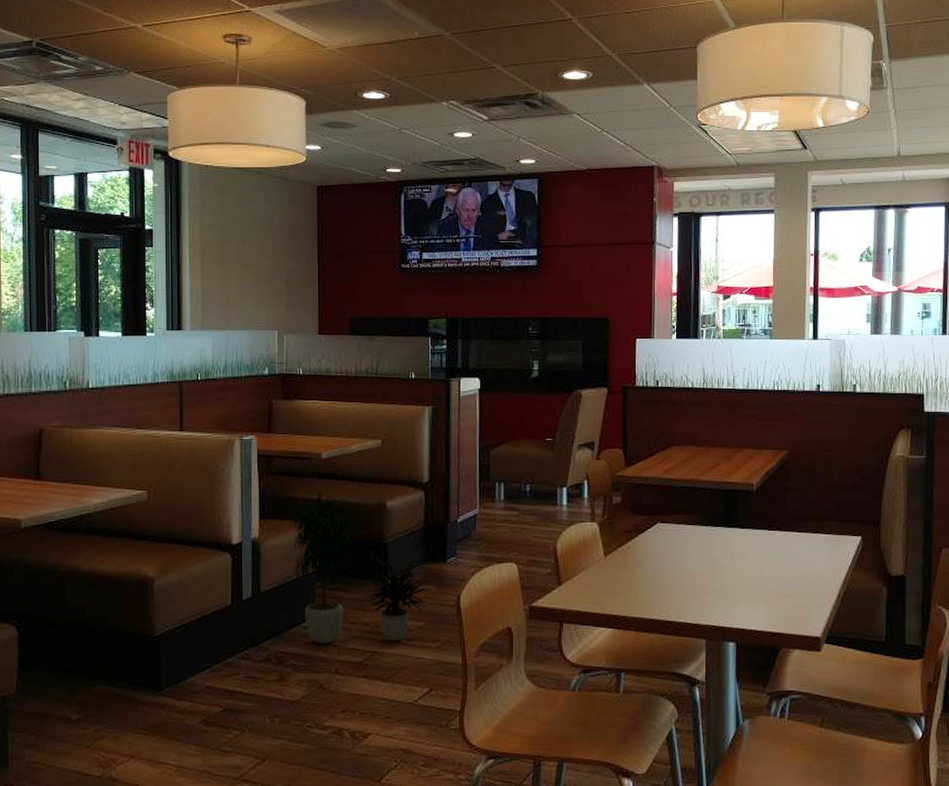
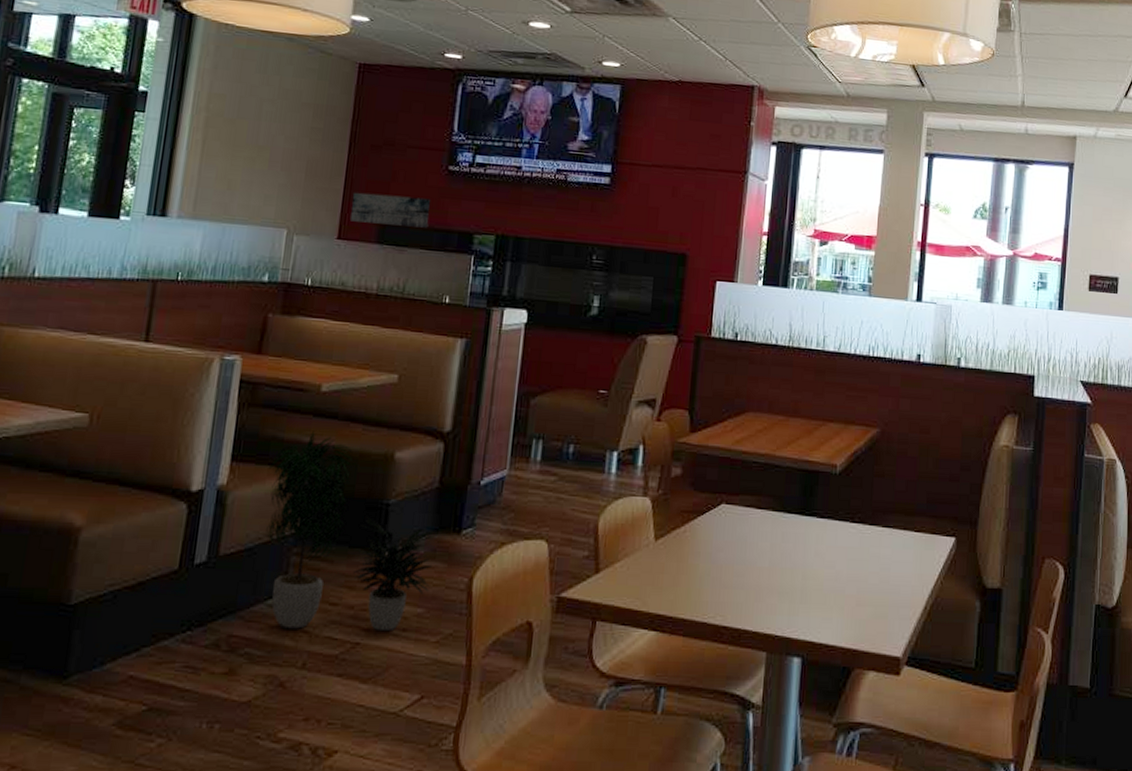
wall art: none [326,293,391,319] -> present [349,192,431,228]

